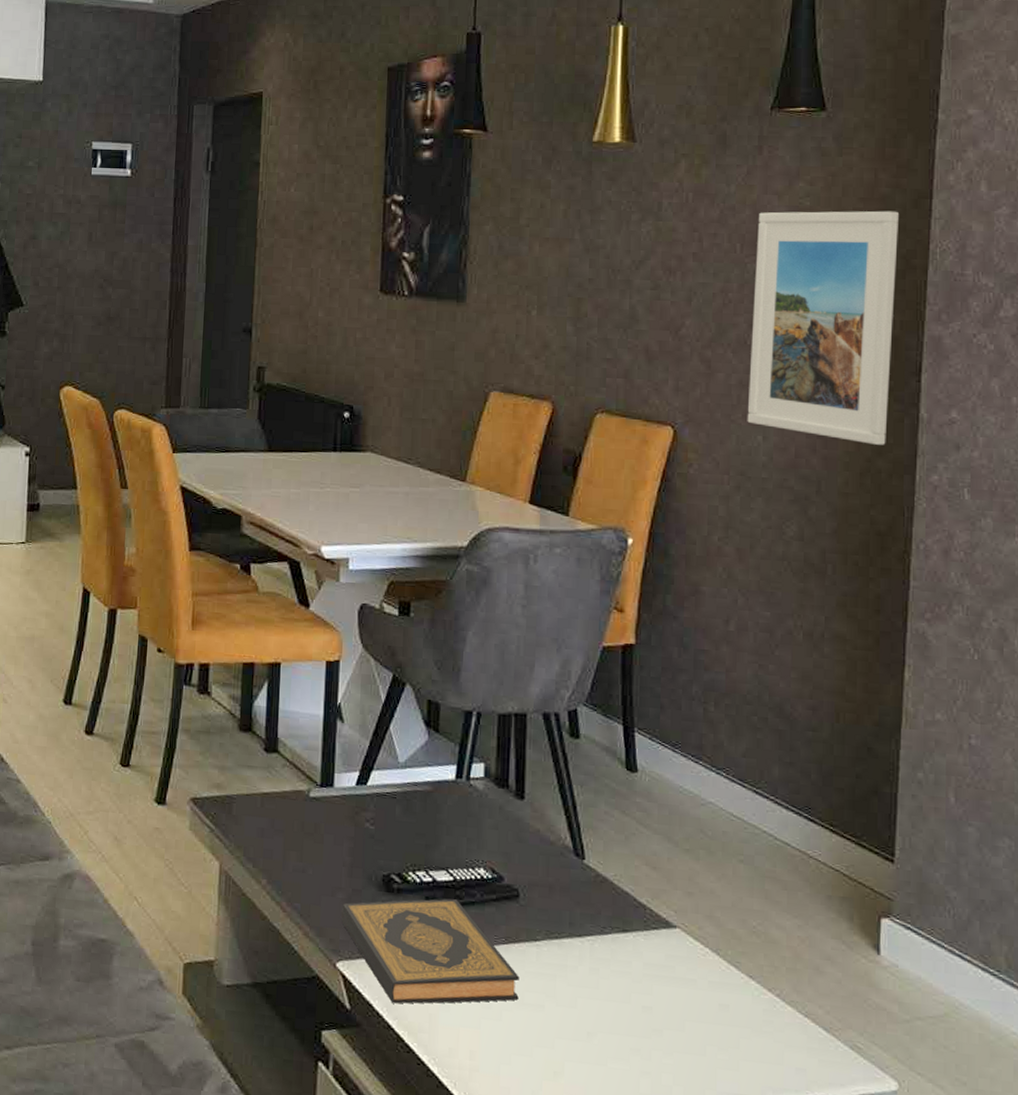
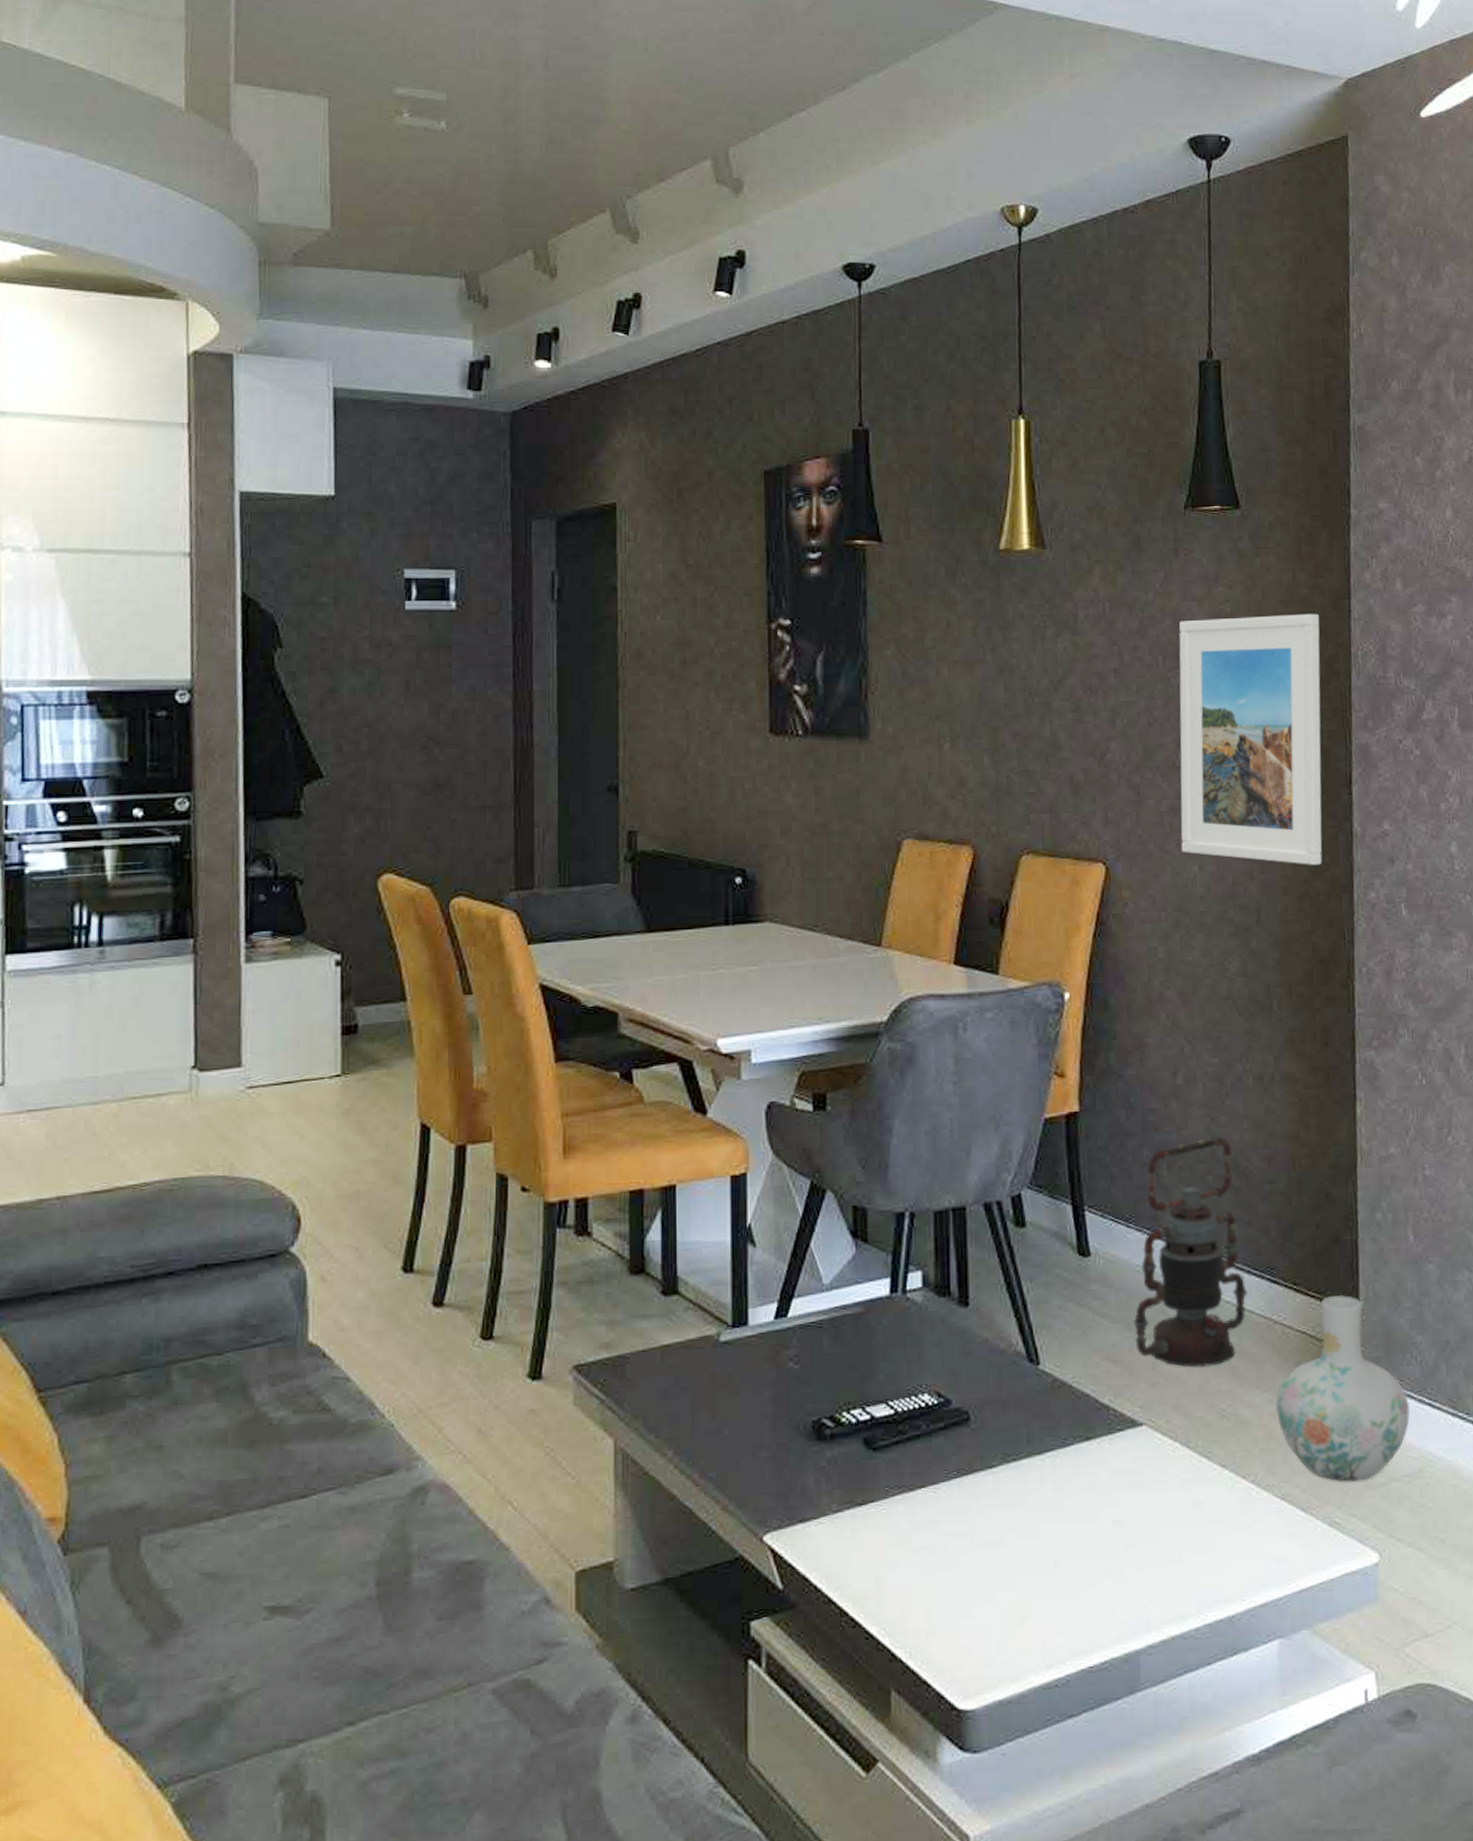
hardback book: present [340,898,519,1004] -> none [765,1435,976,1572]
lantern: none [673,683,784,887] -> present [1133,1137,1247,1368]
vase: none [806,841,939,1014] -> present [1276,1295,1410,1482]

